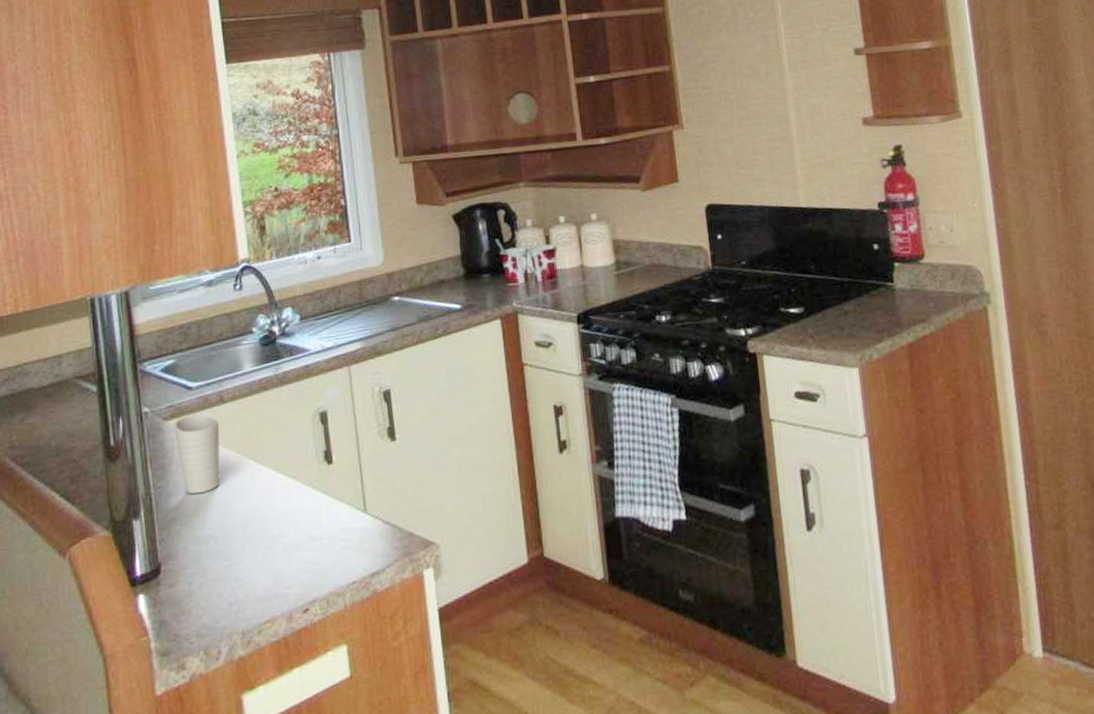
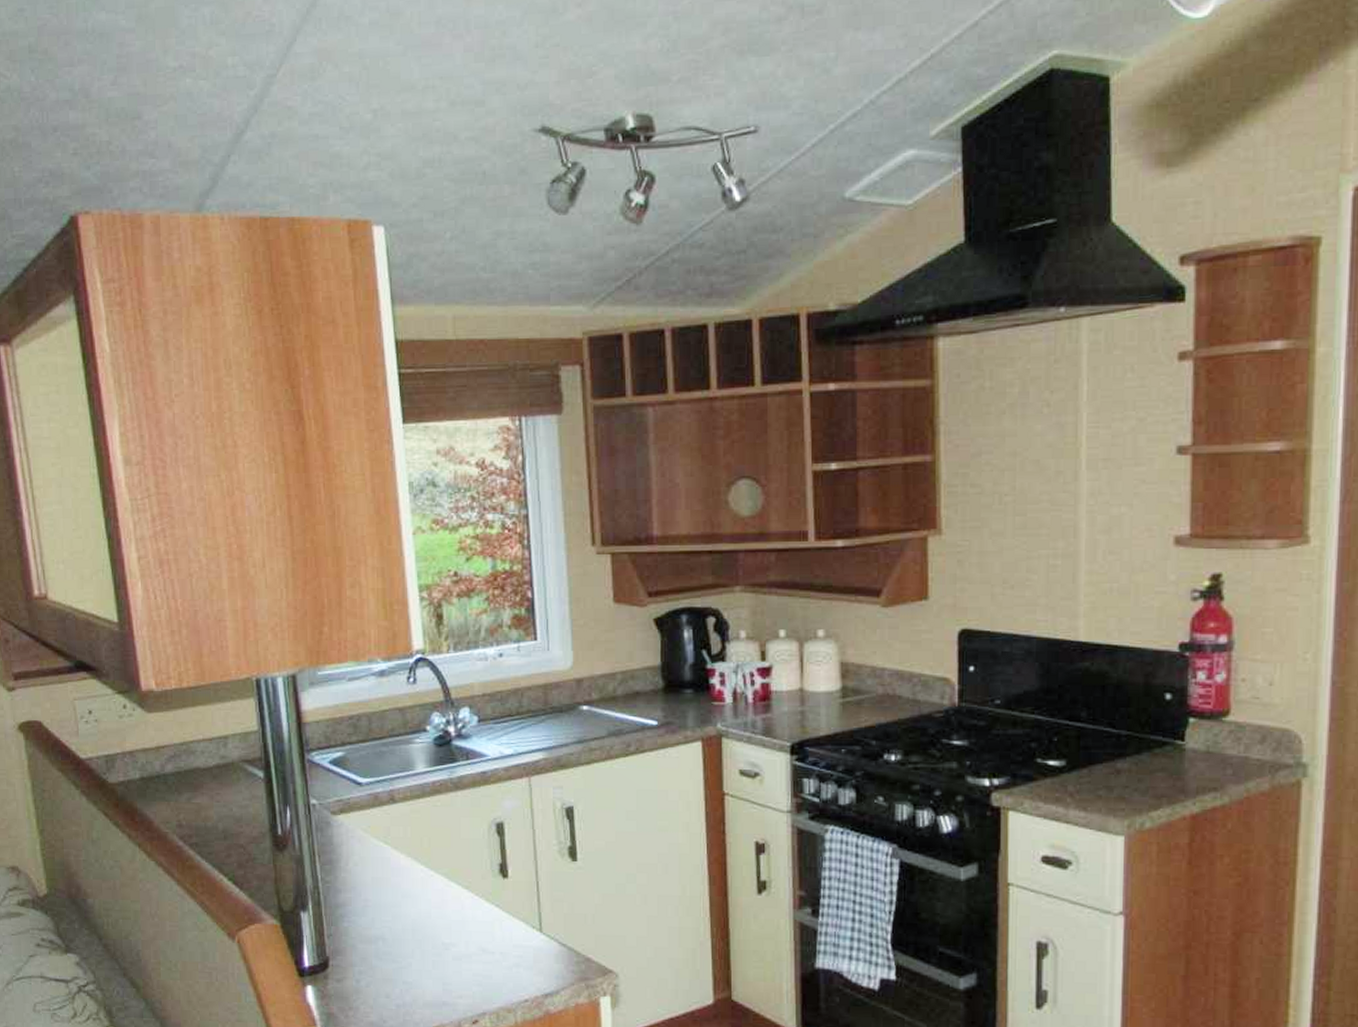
cup: present [173,414,220,495] -> none [342,812,390,893]

